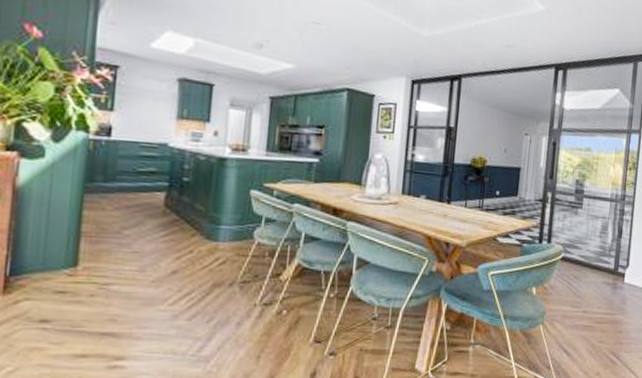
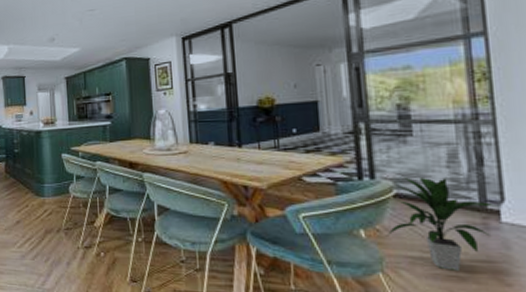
indoor plant: none [552,242,625,322] -> present [388,176,500,271]

